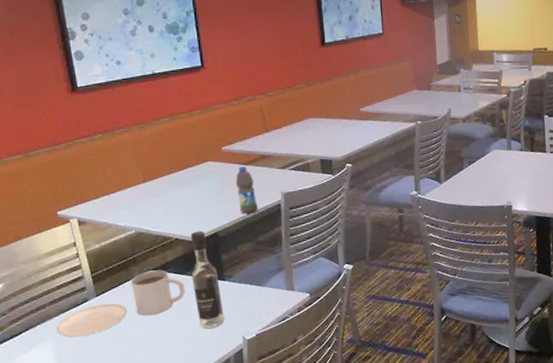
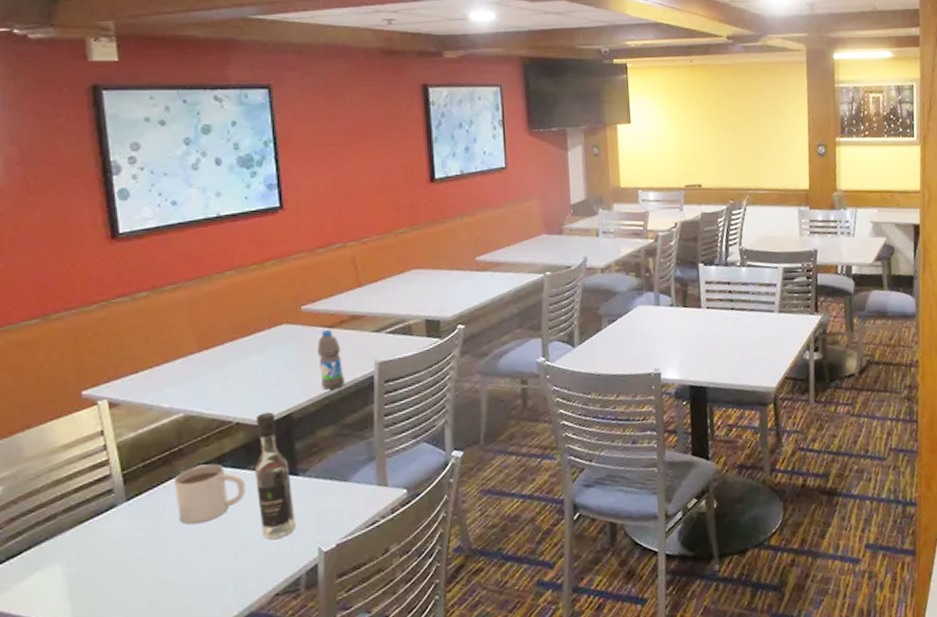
plate: present [56,303,128,338] -> none [69,509,168,557]

